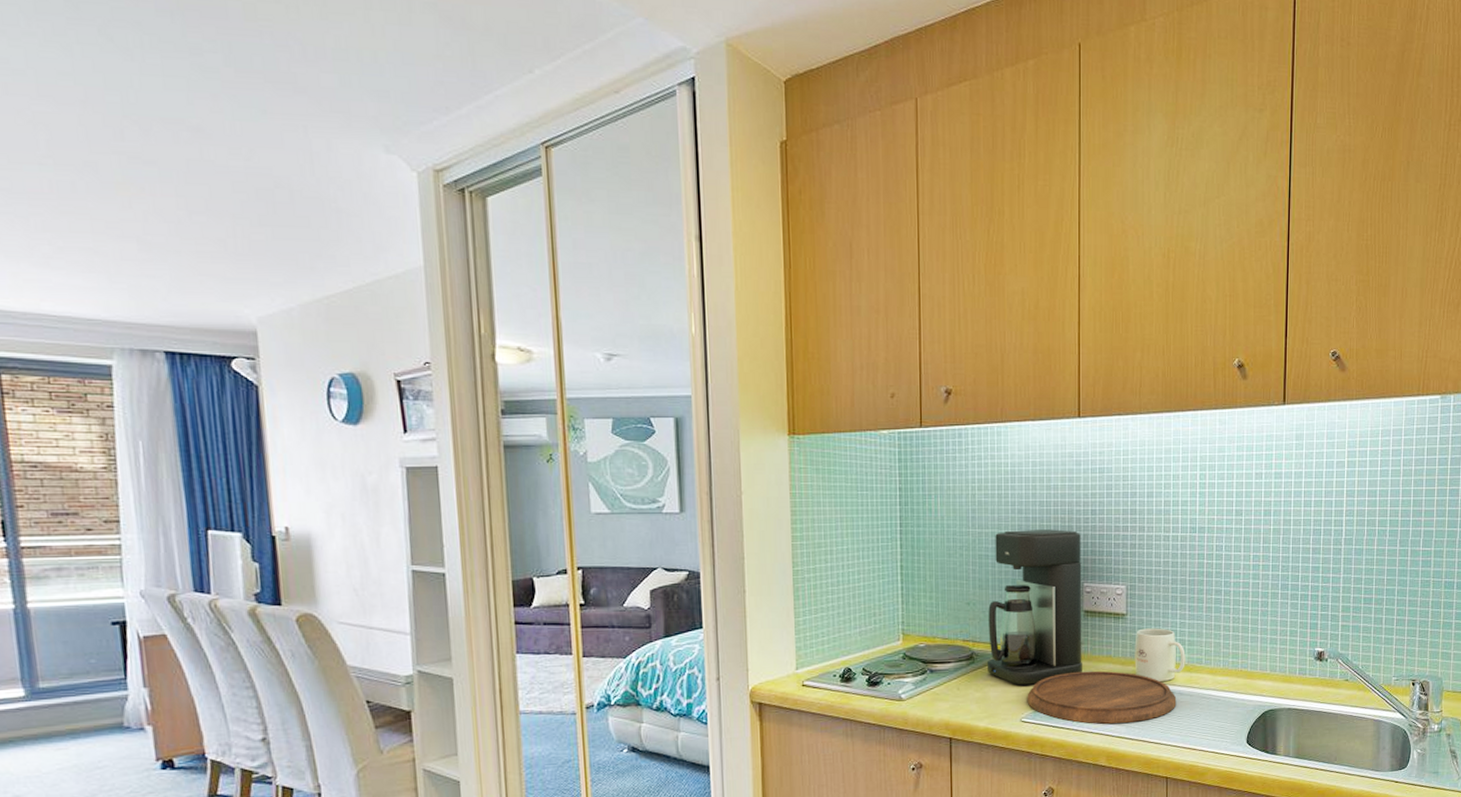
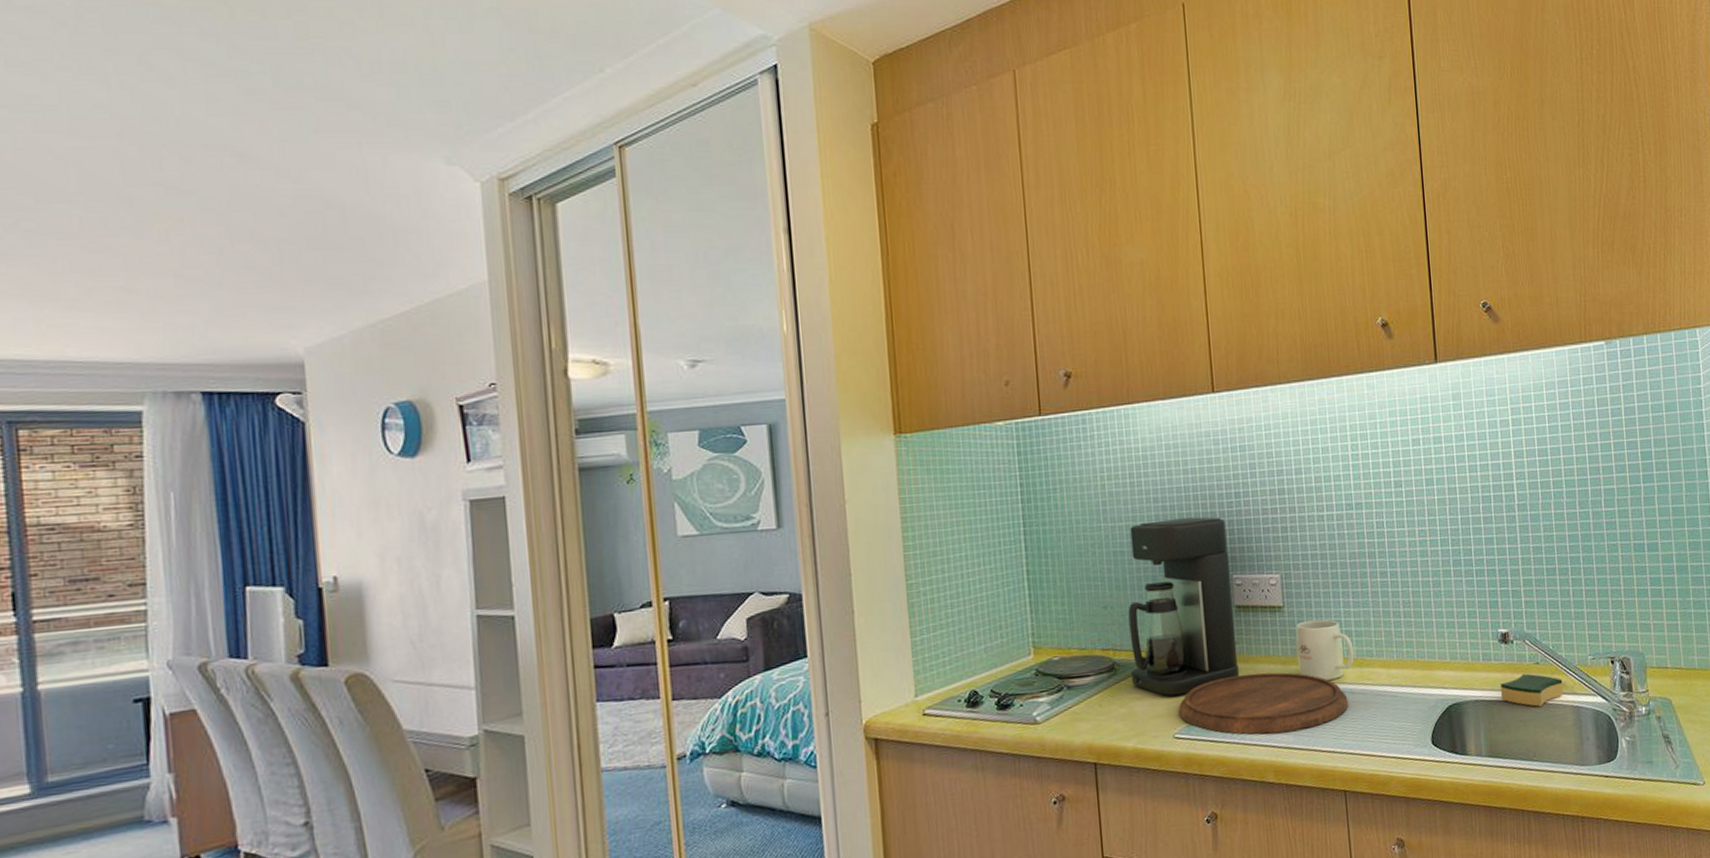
sponge: none [1312,688,1368,718] -> present [1501,673,1564,707]

